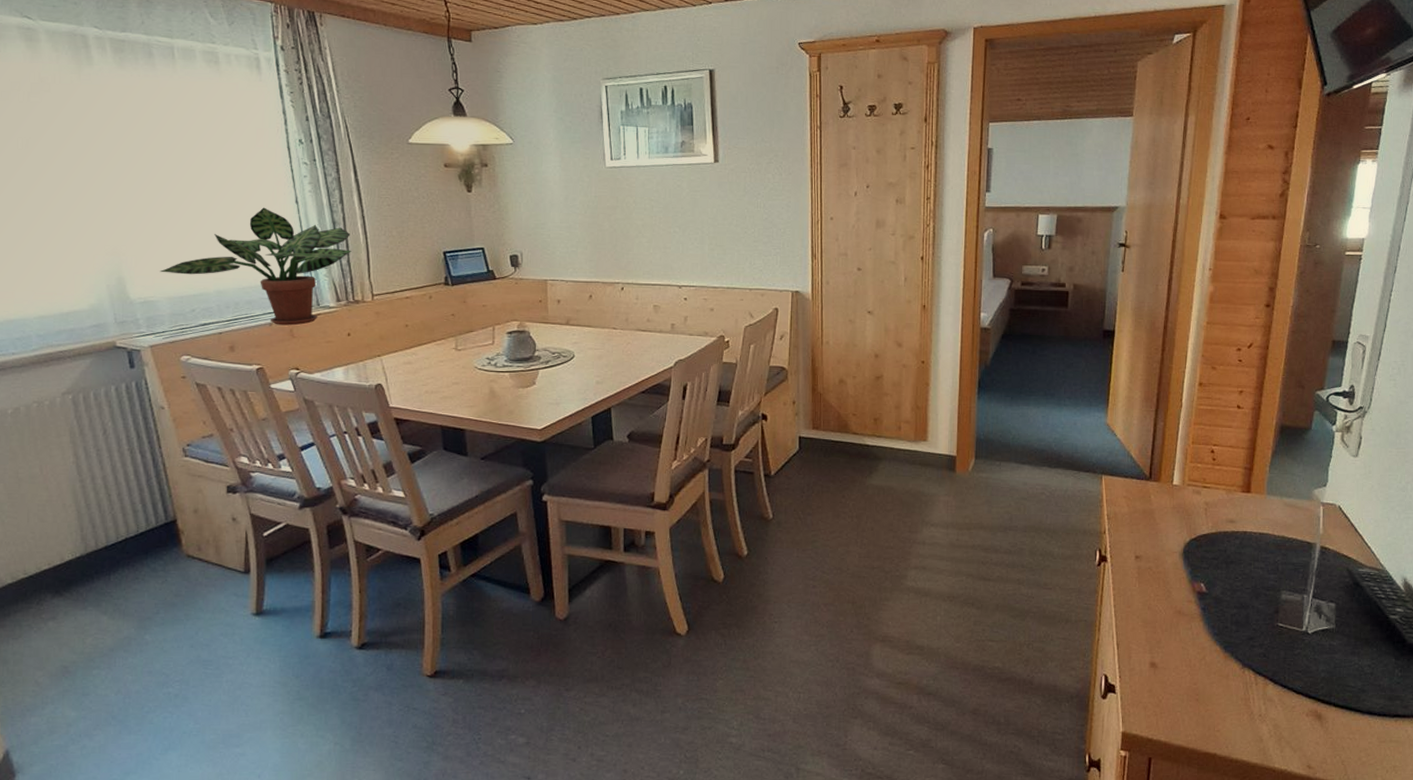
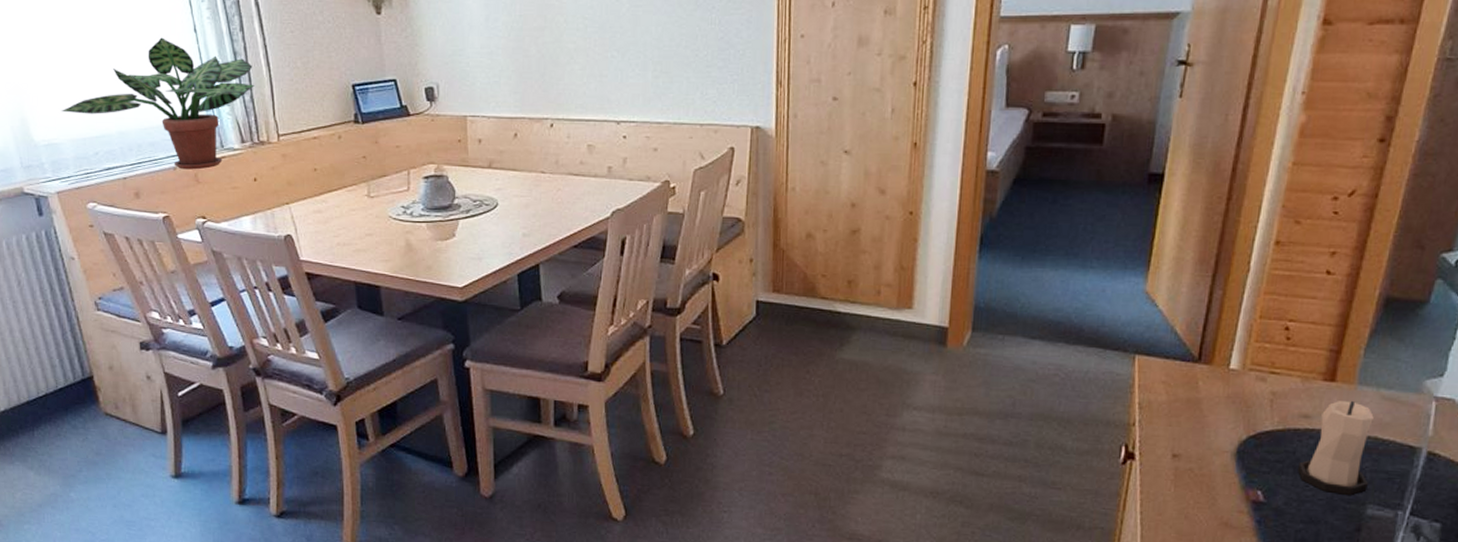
candle: none [1228,508,1281,585] -> present [1297,401,1375,496]

